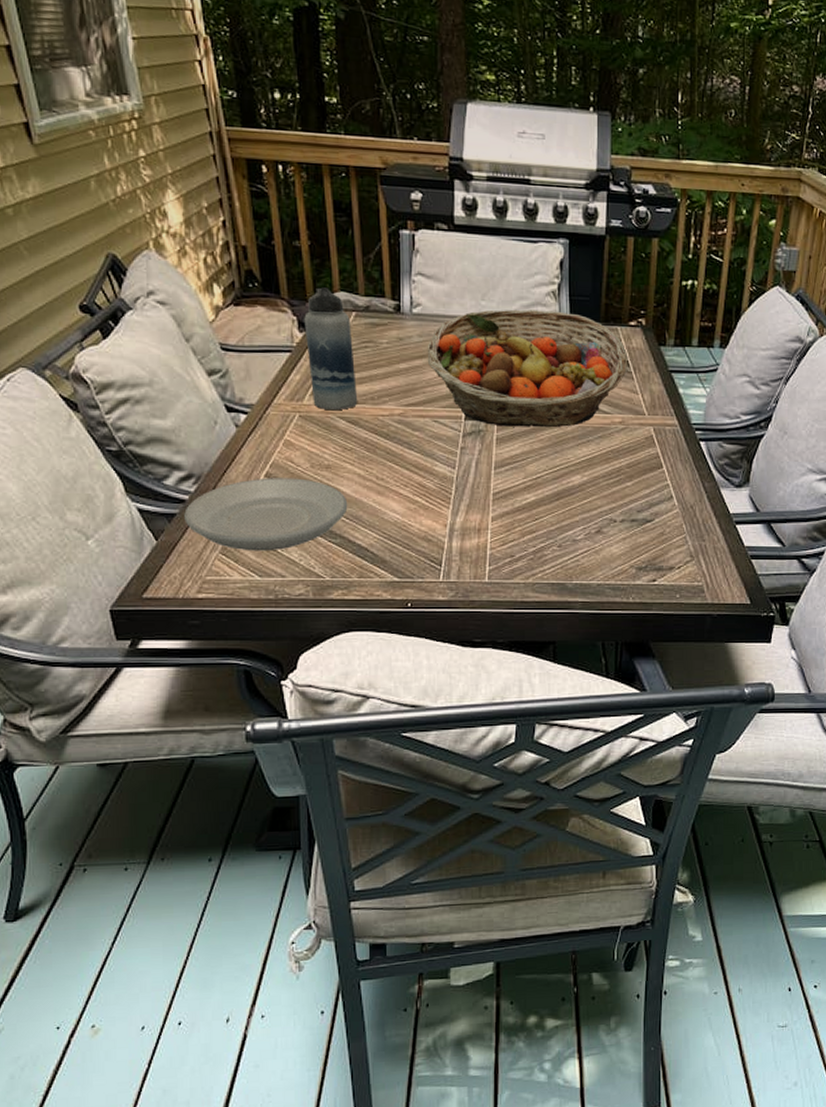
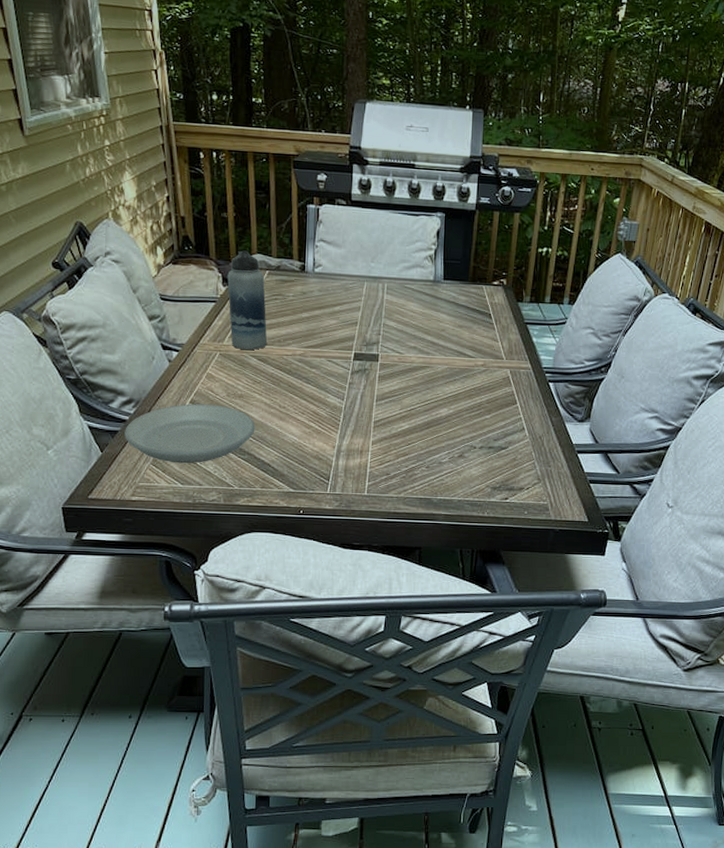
fruit basket: present [427,309,628,428] -> none [325,270,491,369]

